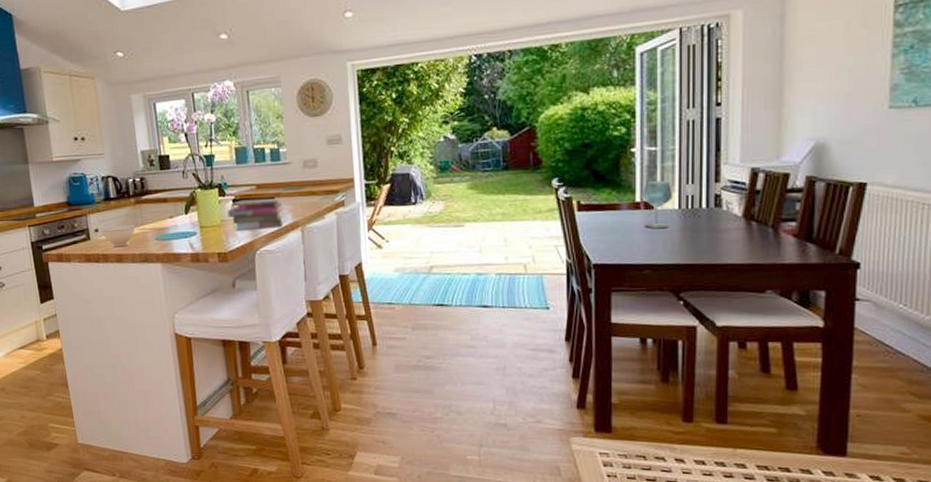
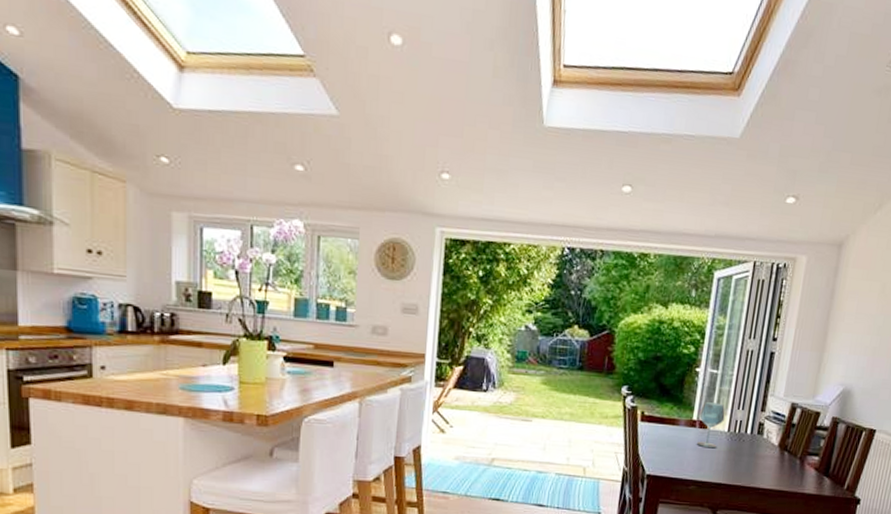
bowl: present [101,224,136,248] -> none [109,365,156,392]
books: present [227,198,285,232] -> none [275,358,346,397]

